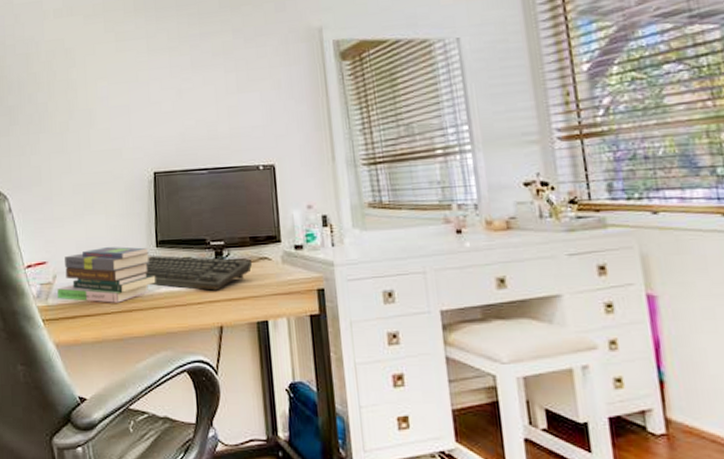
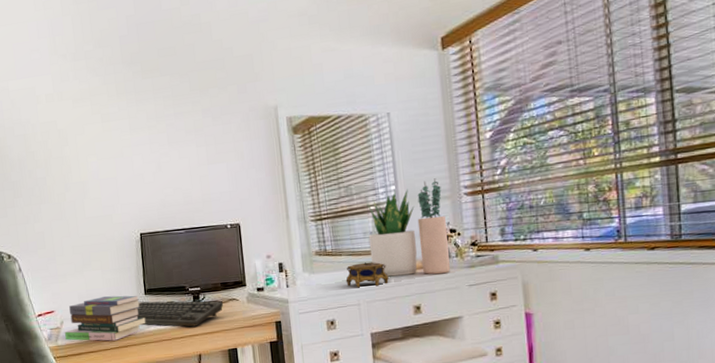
clock: none [407,218,463,251] -> present [345,261,389,288]
planter: none [434,129,500,239] -> present [368,189,418,277]
vase: none [497,118,543,239] -> present [417,178,450,275]

